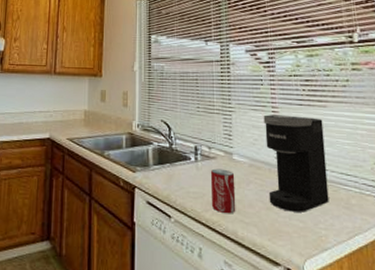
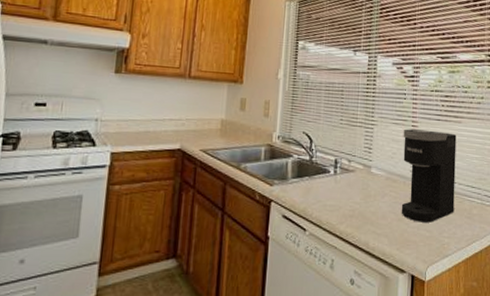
beverage can: present [210,168,236,214] -> none [346,181,371,226]

